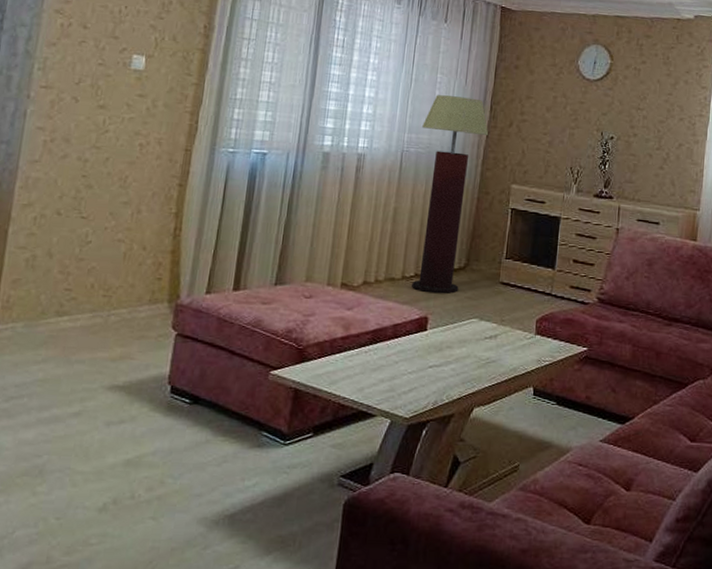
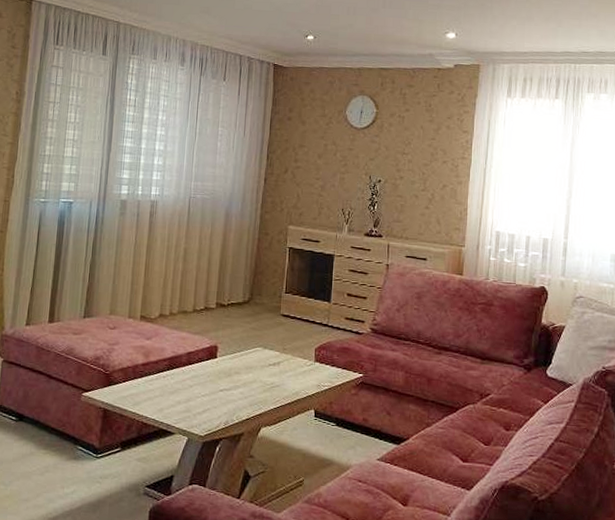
floor lamp: present [412,95,489,294] -> none [202,146,267,325]

